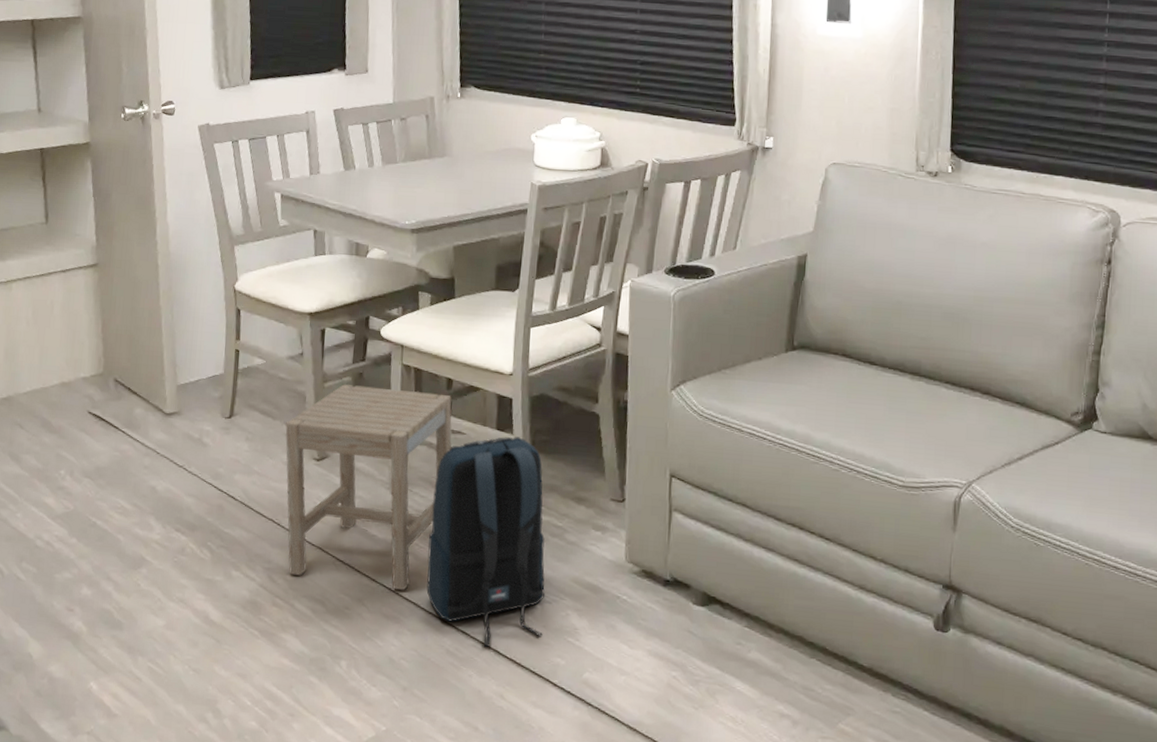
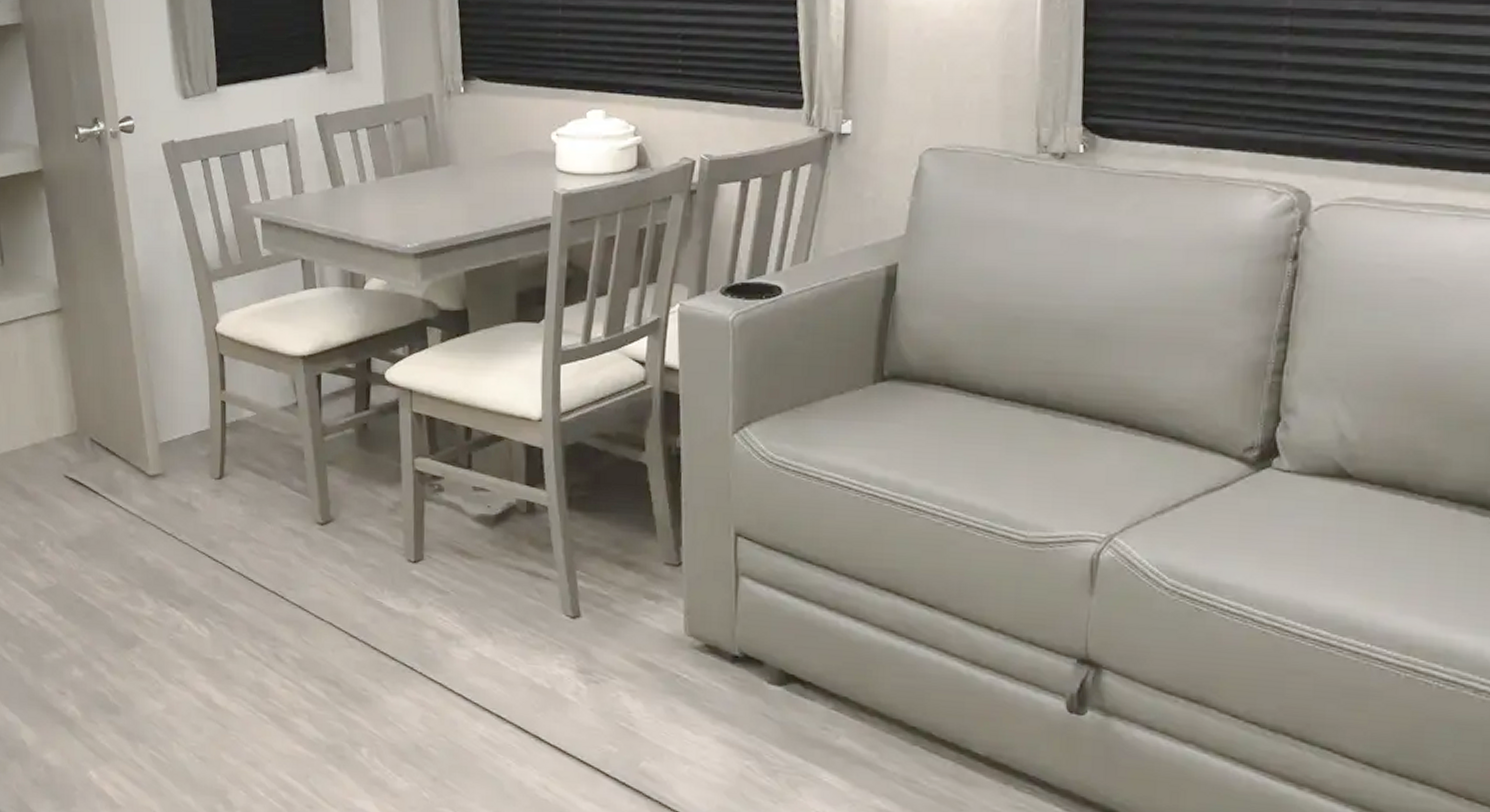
stool: present [285,383,452,591] -> none [283,436,474,670]
backpack: present [426,436,545,648] -> none [452,492,591,734]

